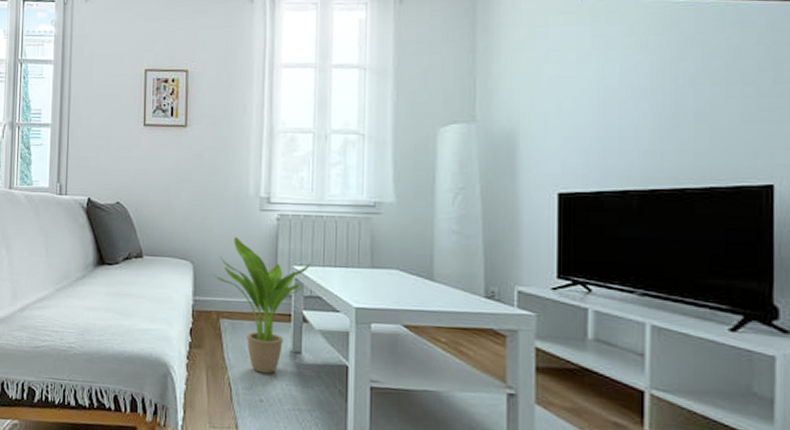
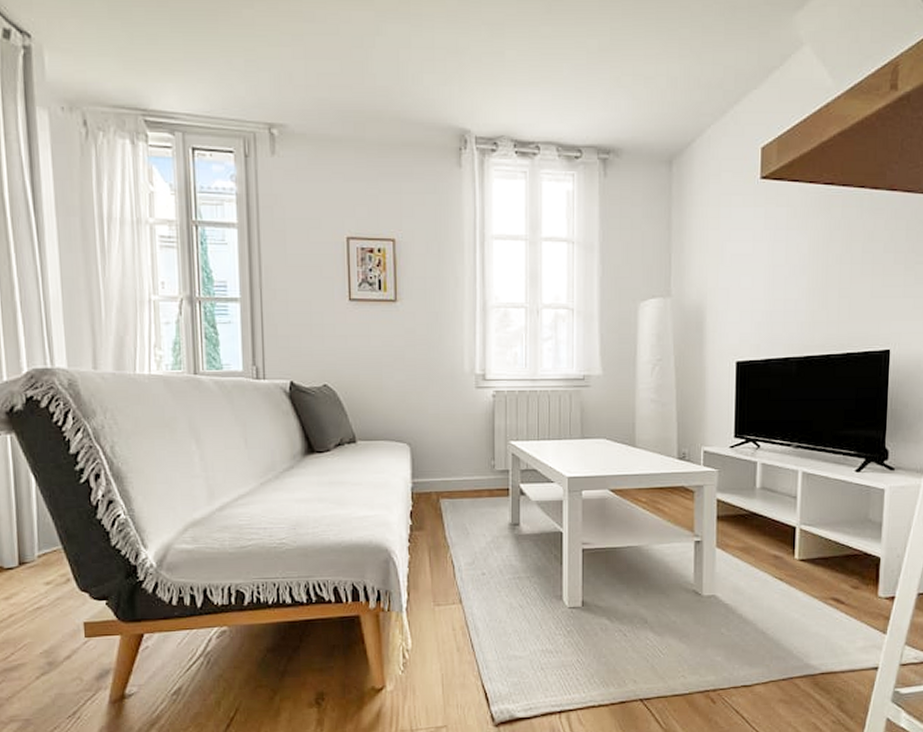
potted plant: present [212,236,311,374] -> none [431,415,526,548]

